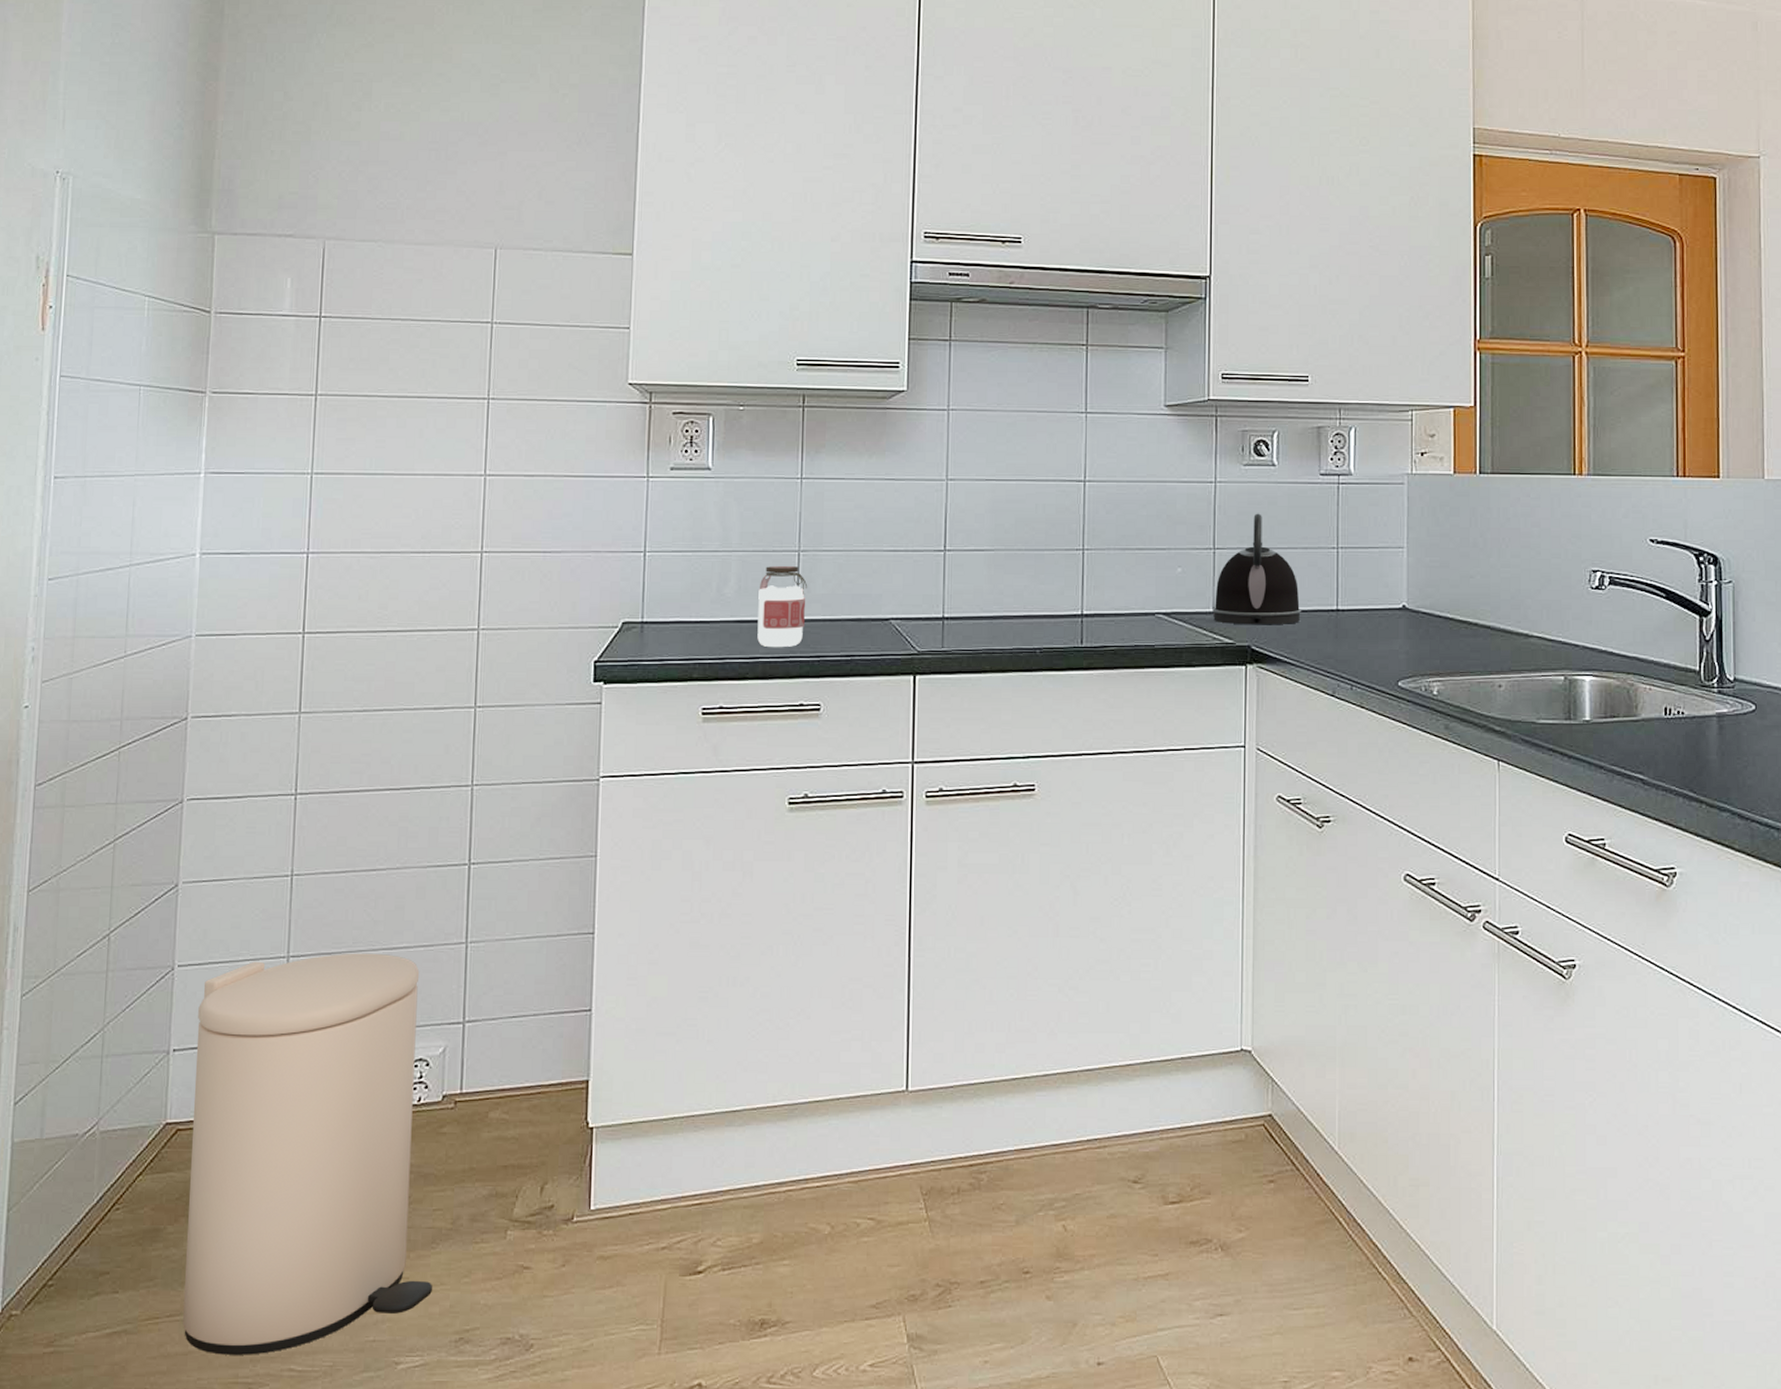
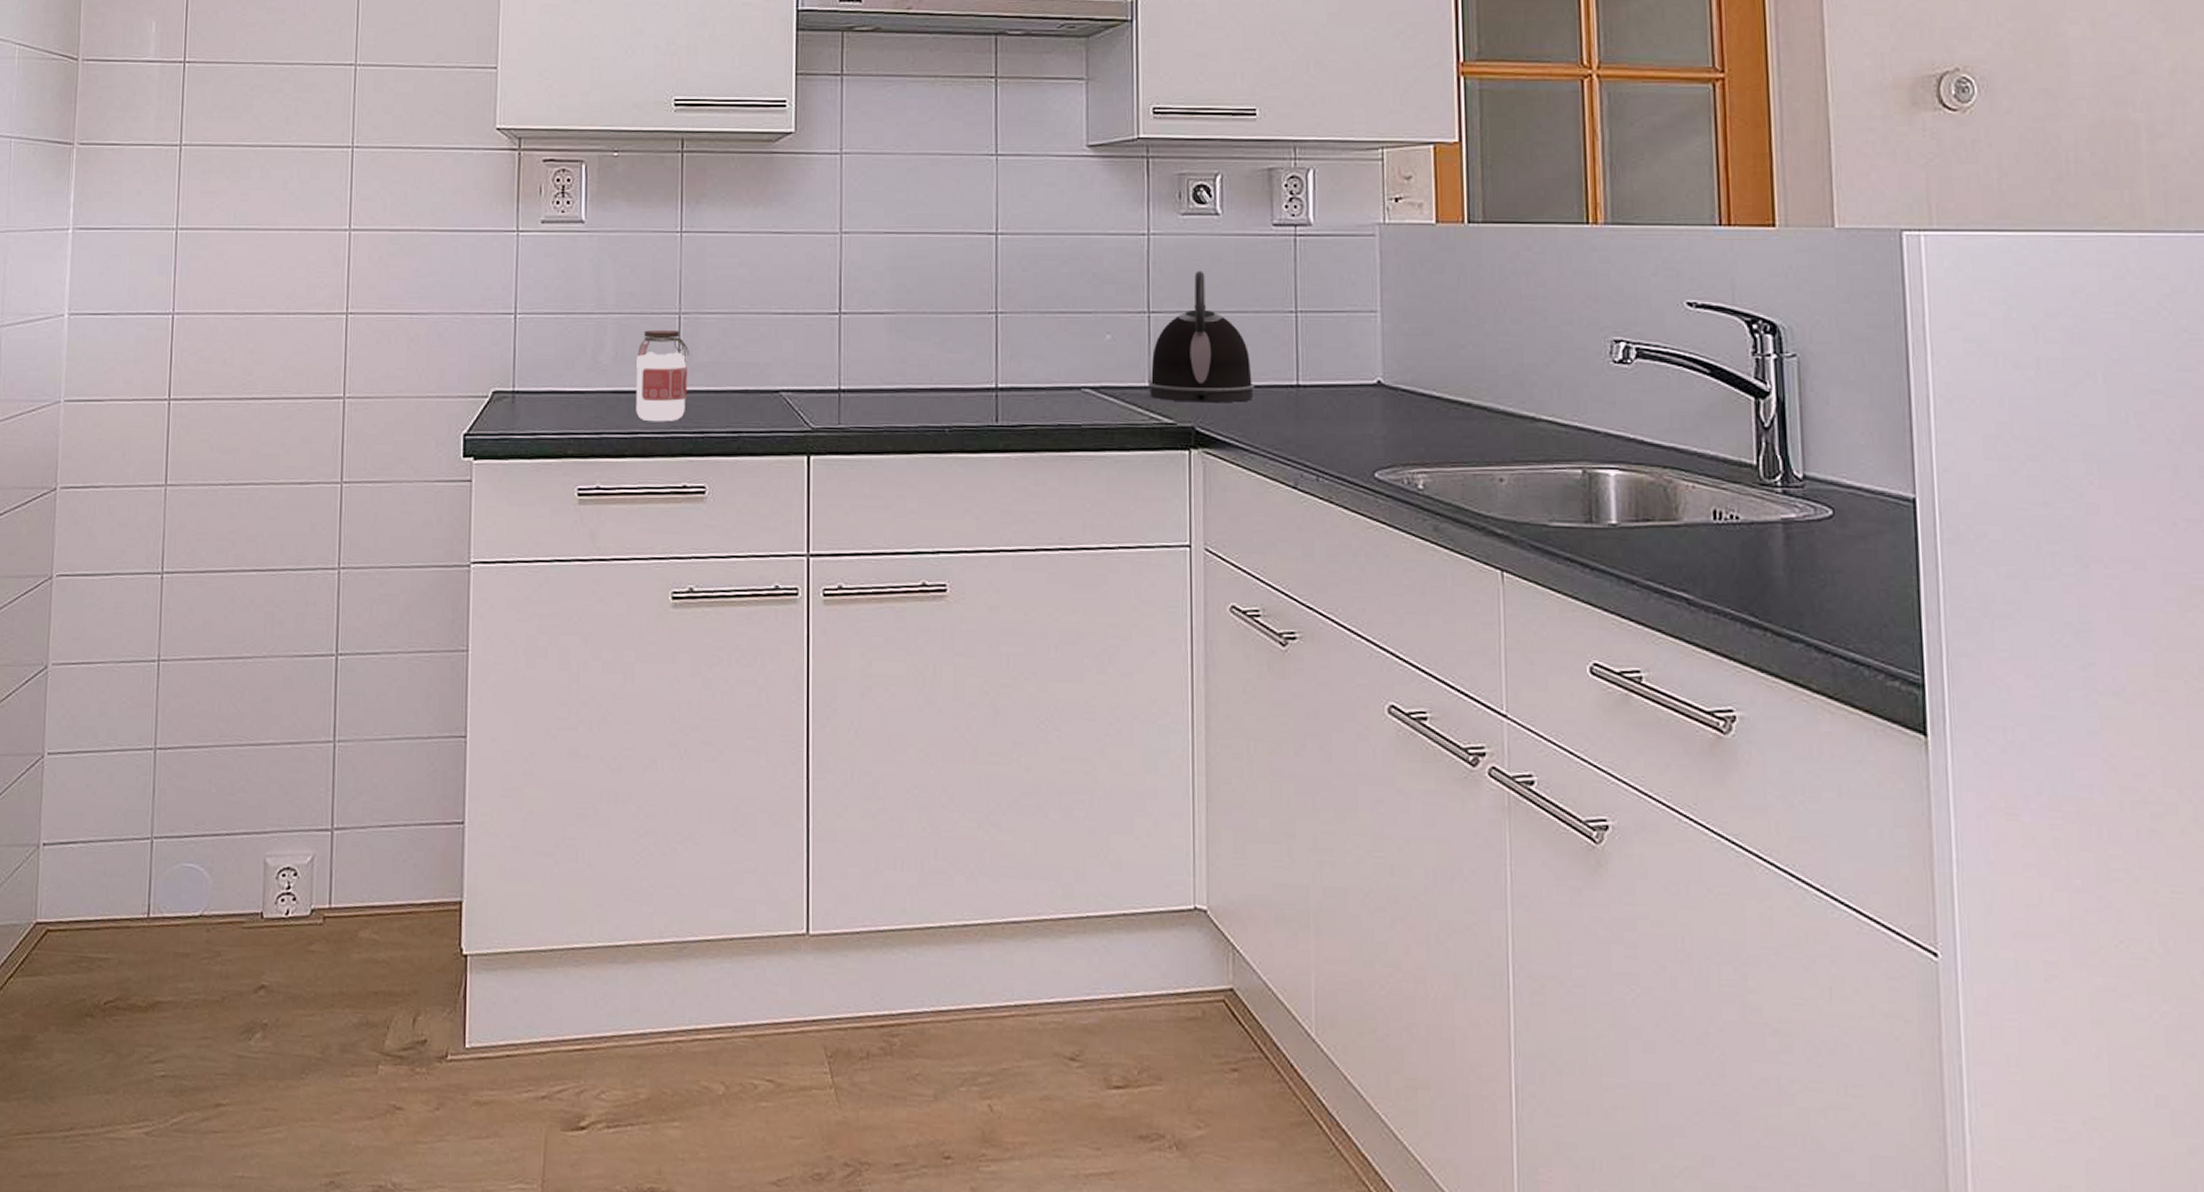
pedal bin: present [183,953,433,1355] -> none [53,747,303,1182]

